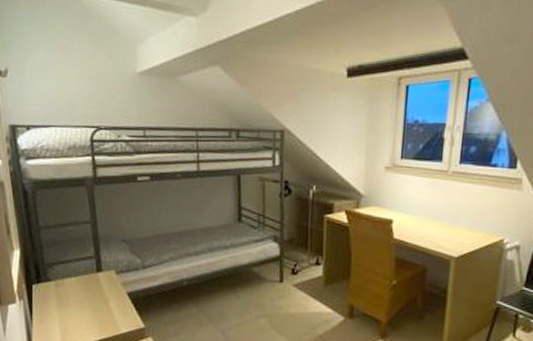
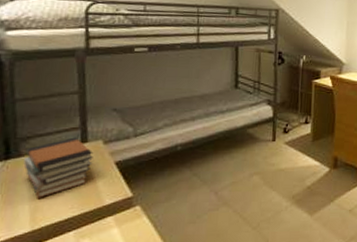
book stack: none [52,266,108,321] -> present [23,137,94,198]

